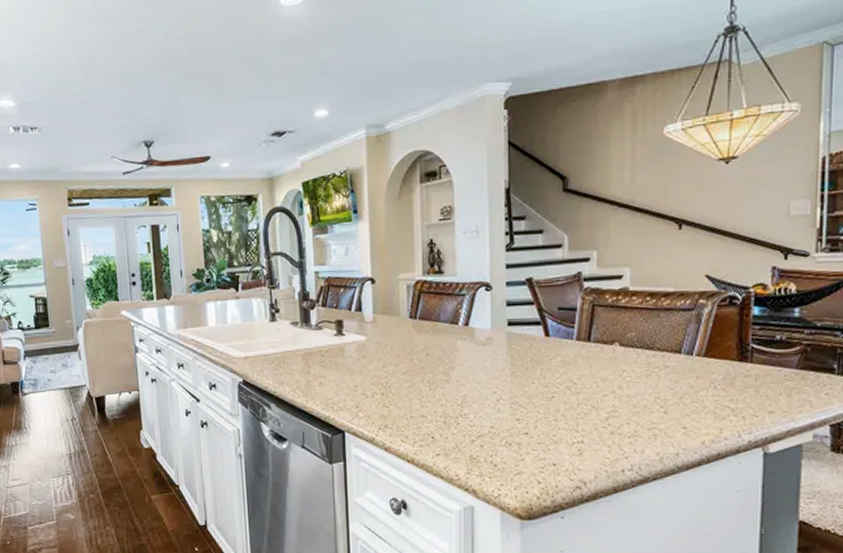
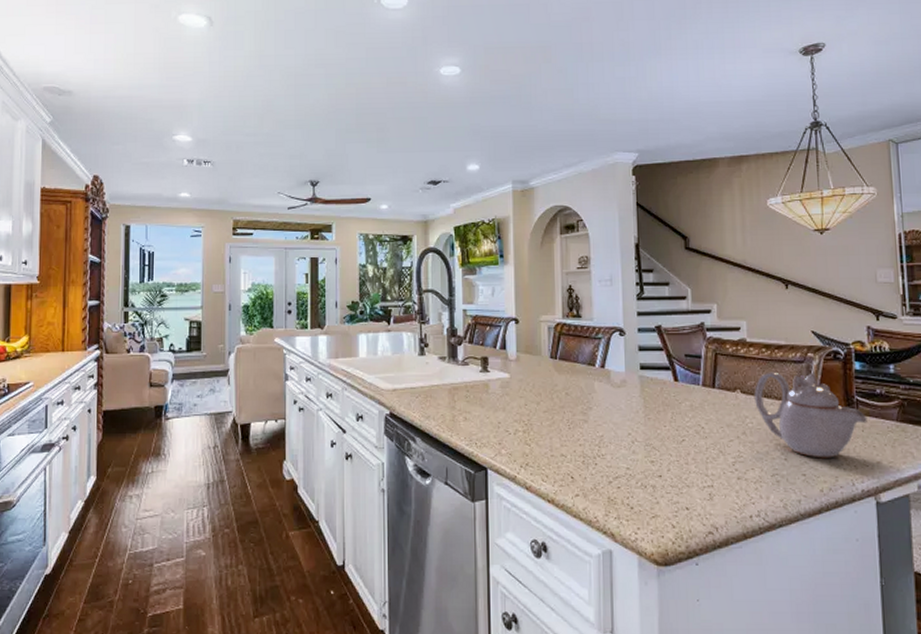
teapot: none [635,321,762,411] -> present [754,372,867,458]

